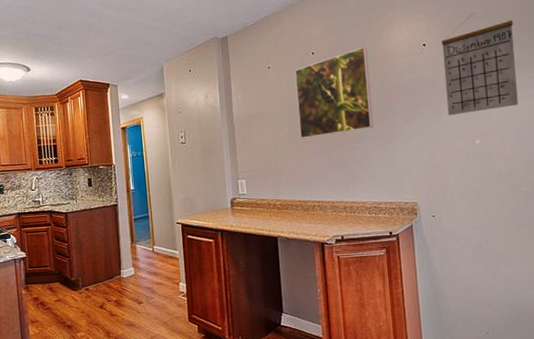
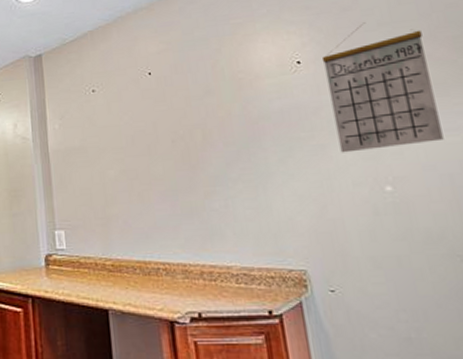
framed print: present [294,46,374,139] -> none [126,65,236,180]

